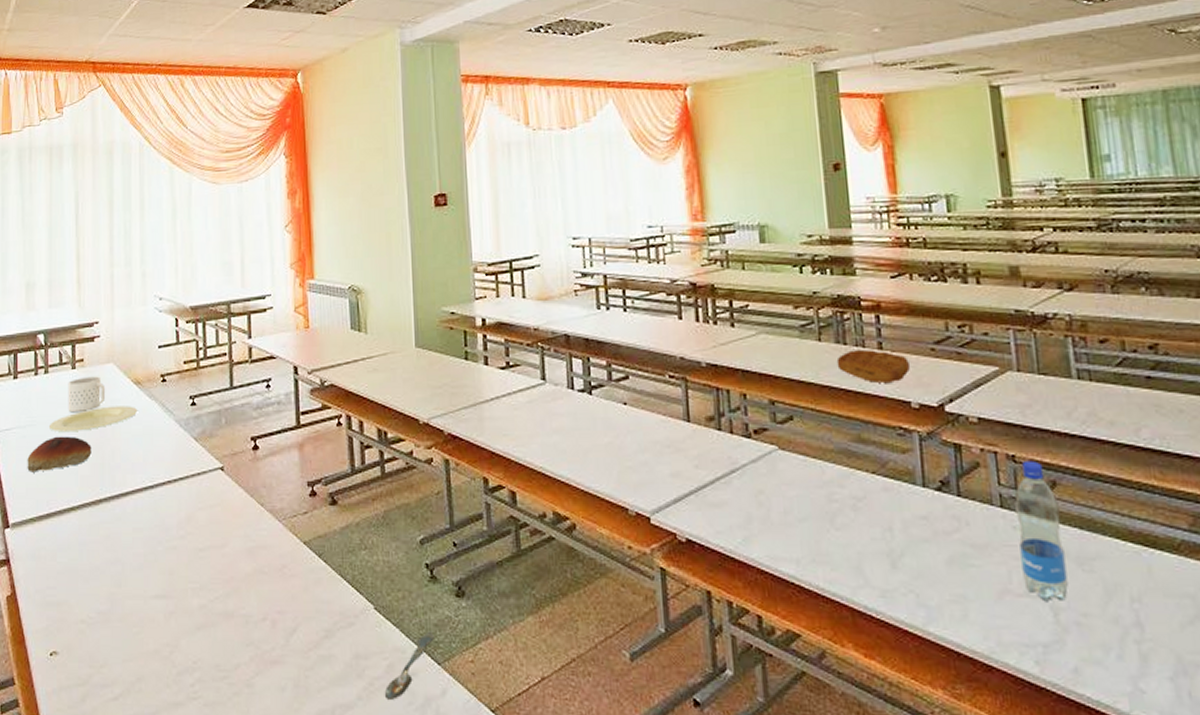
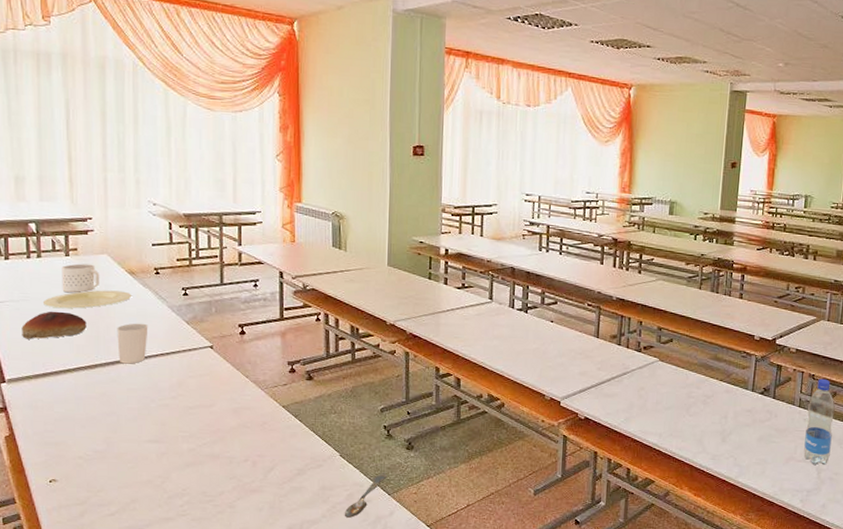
cup: none [122,444,155,496] -> present [117,323,148,364]
bread: present [836,350,910,383] -> none [709,297,758,322]

